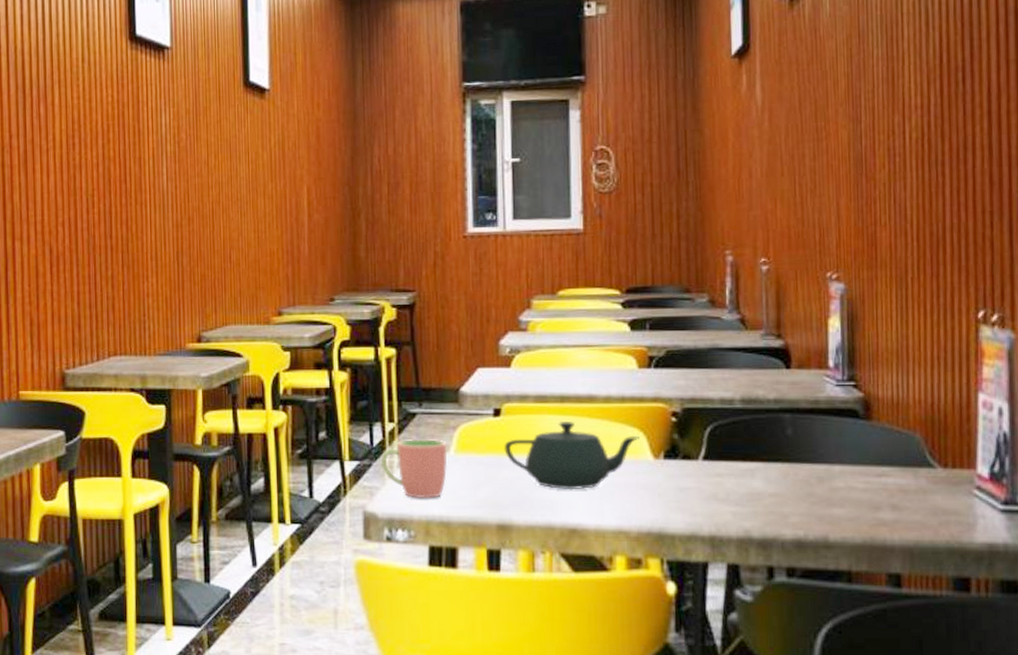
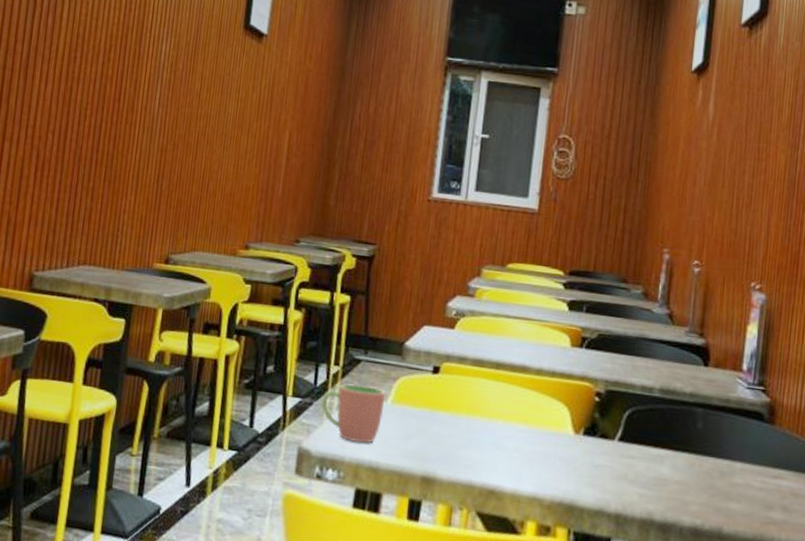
teapot: present [504,421,639,490] -> none [438,386,564,454]

